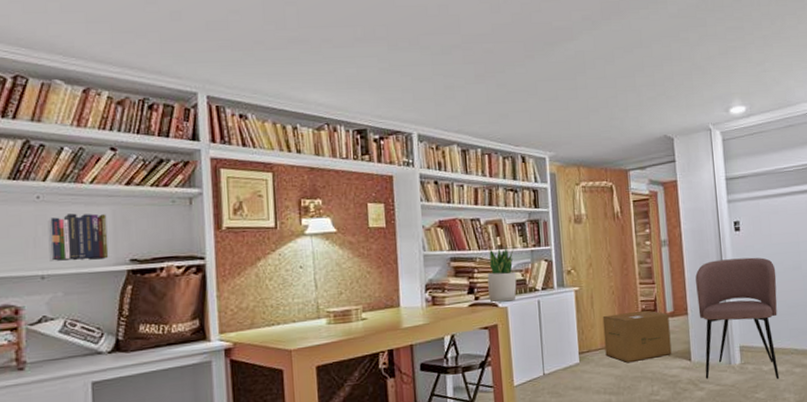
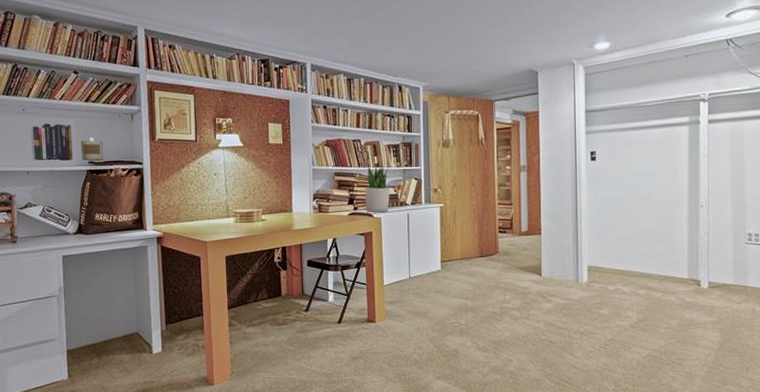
candle: none [118,229,152,259] -> present [80,137,104,161]
box: present [602,310,672,363] -> none [463,228,524,274]
armchair: present [695,257,780,380] -> none [550,185,628,299]

